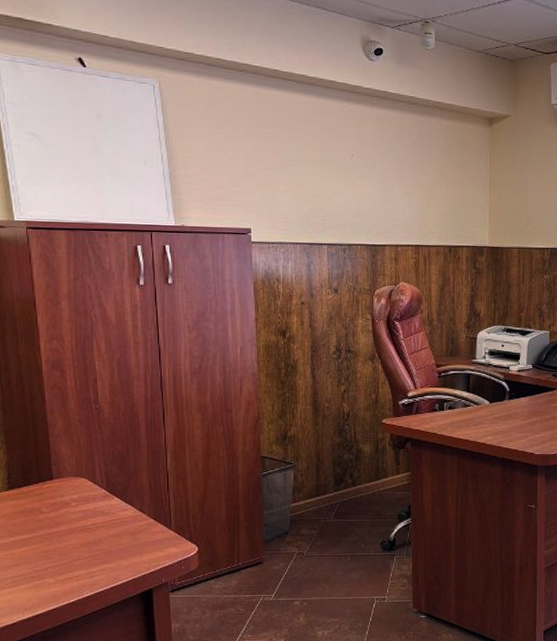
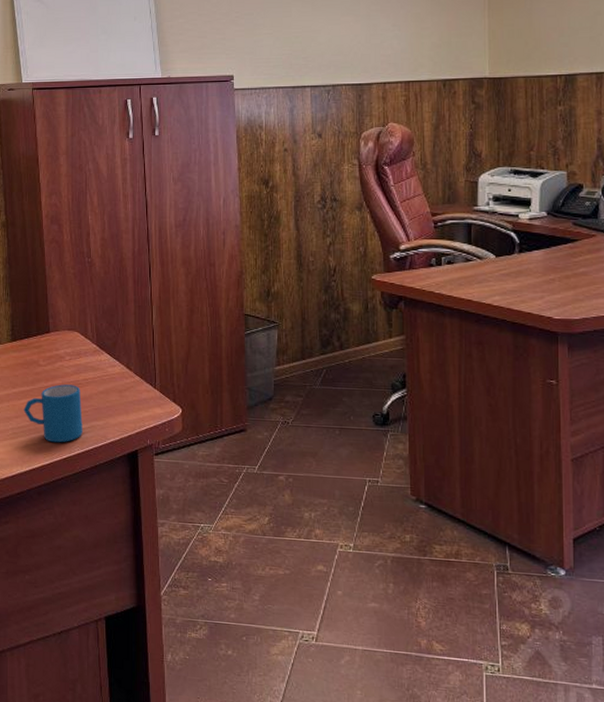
mug: none [24,530,92,588] -> present [23,384,83,443]

